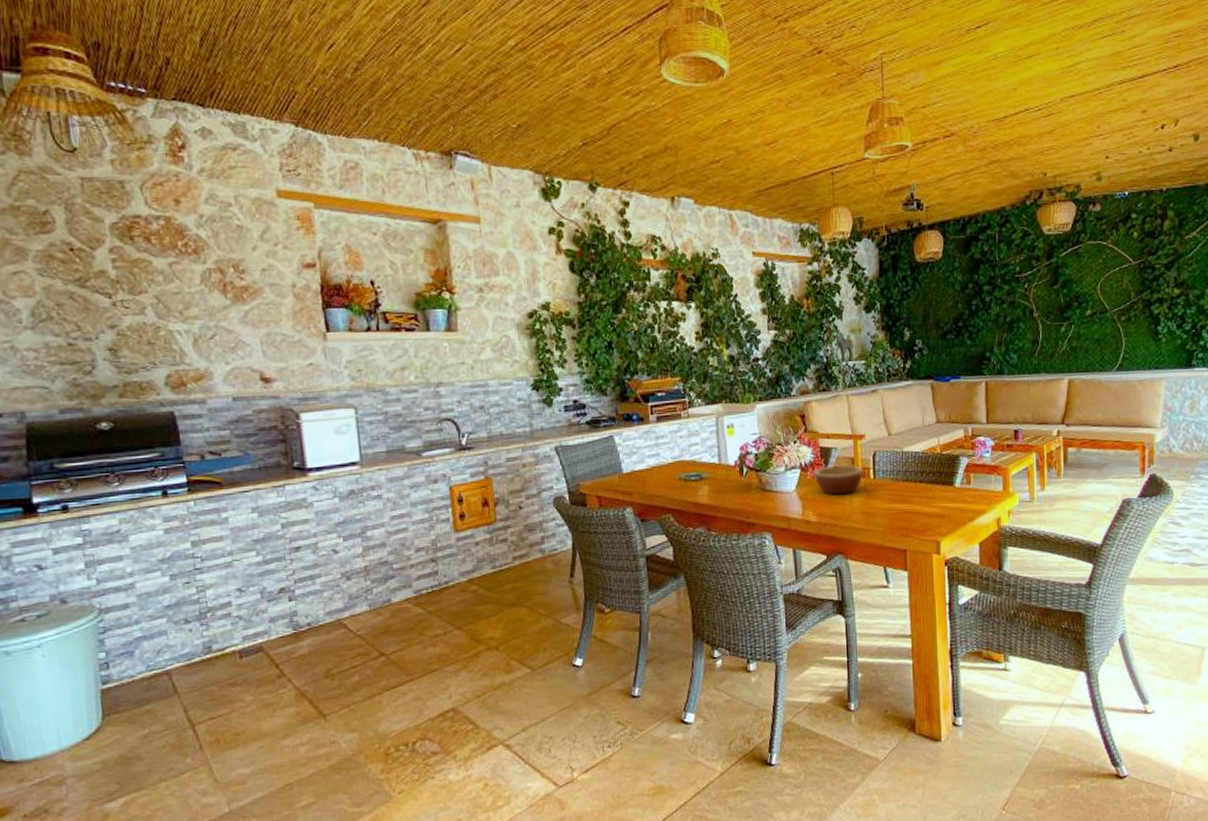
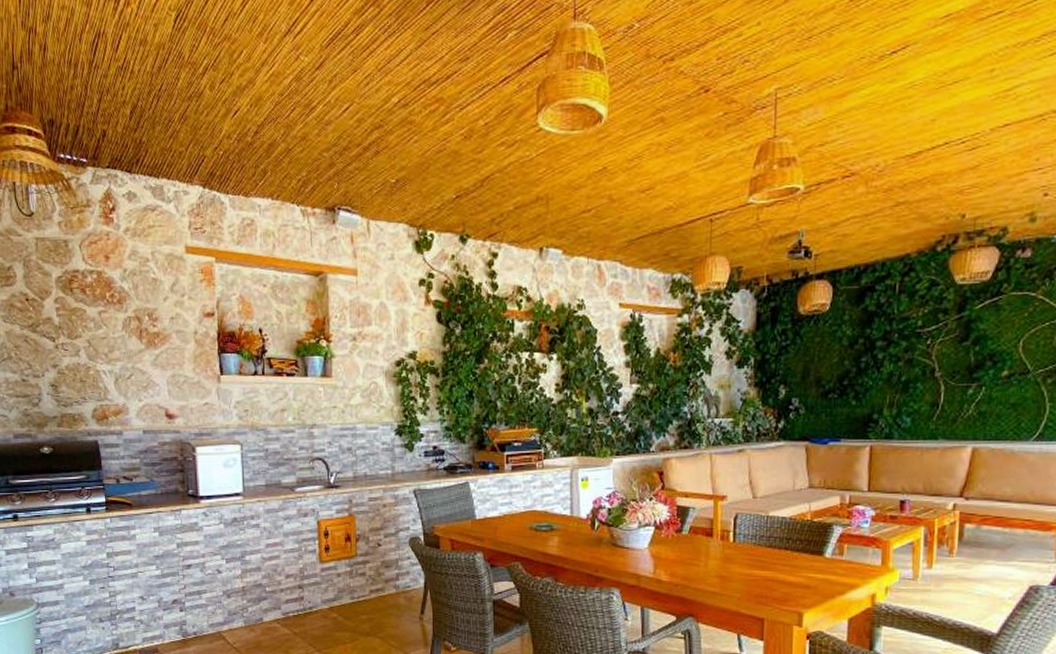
bowl: present [813,465,864,495] -> none [668,525,723,556]

